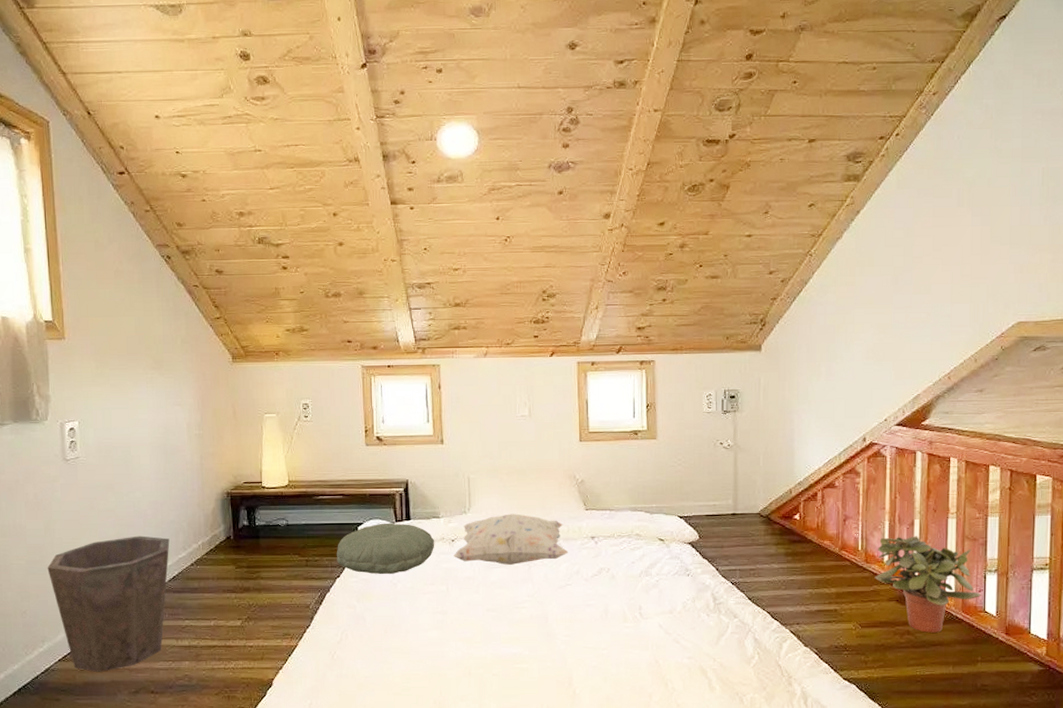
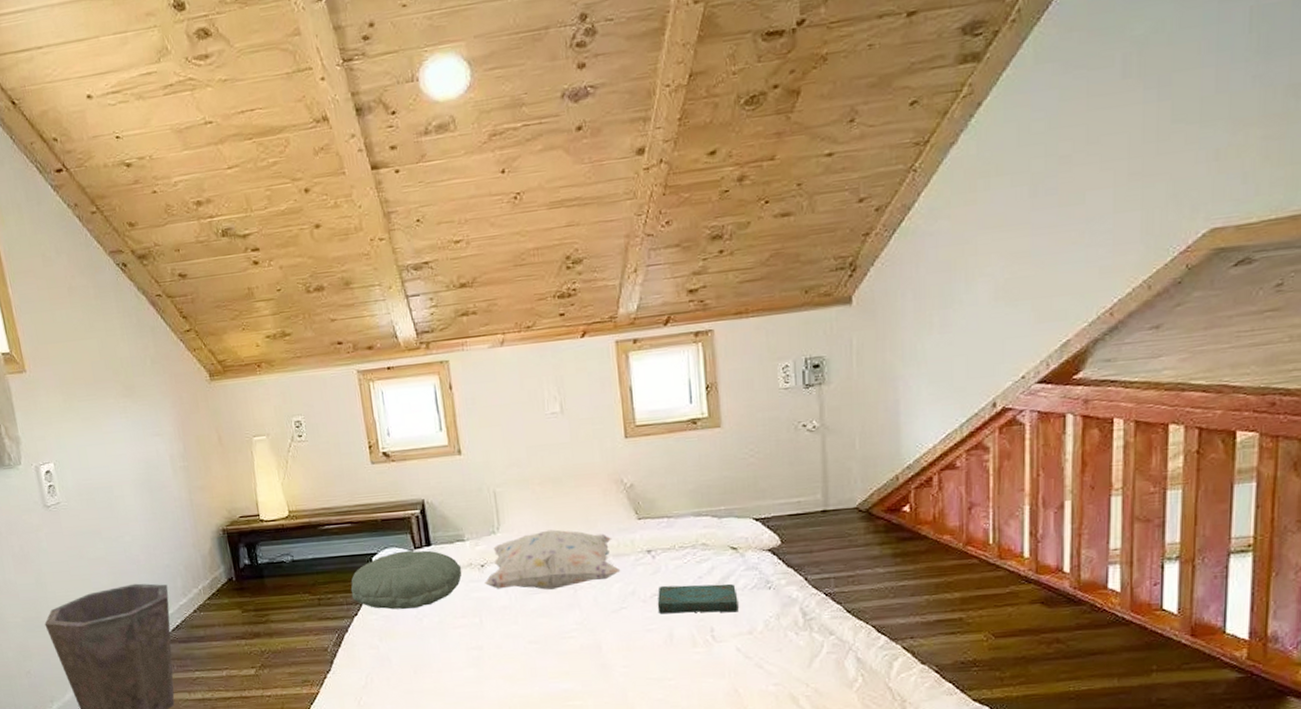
book: none [597,568,662,594] -> present [657,583,739,614]
potted plant: present [874,536,982,633] -> none [1011,521,1158,640]

